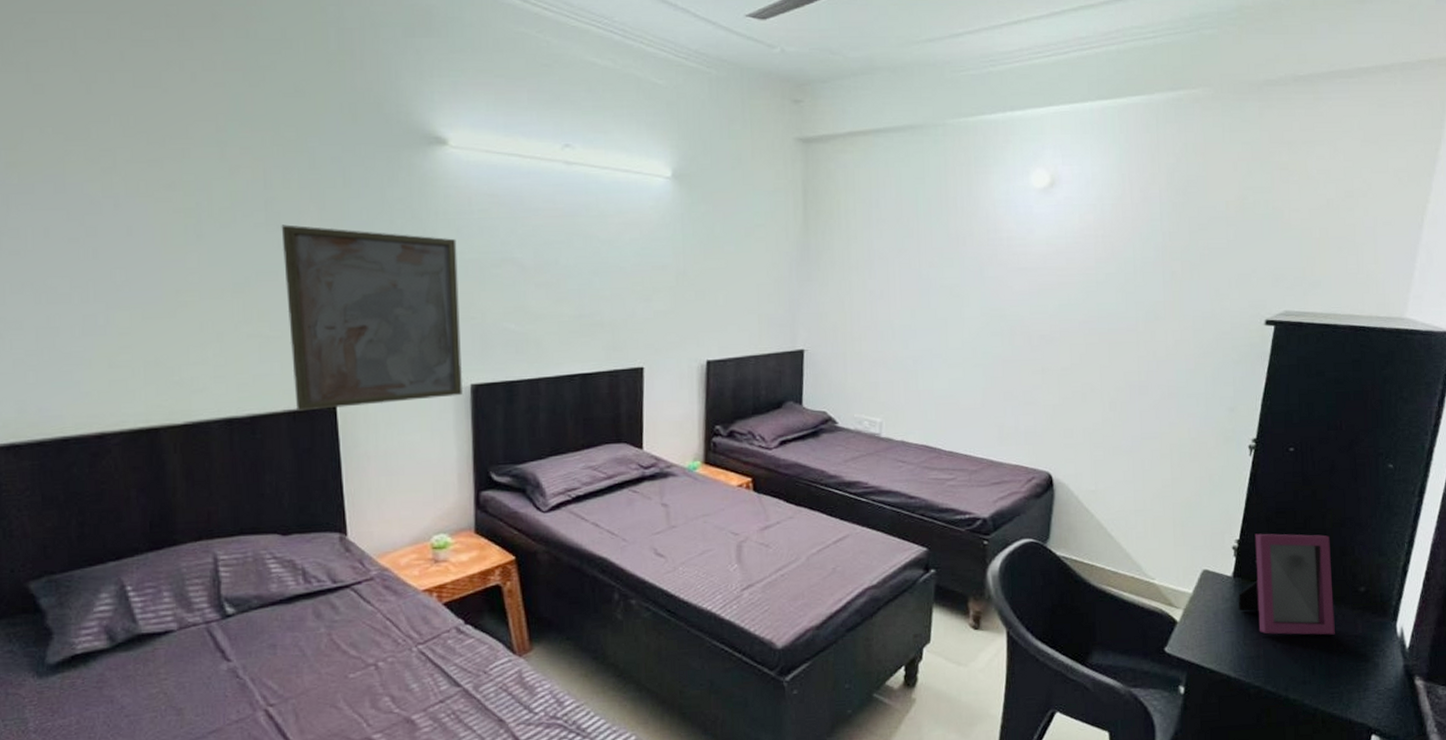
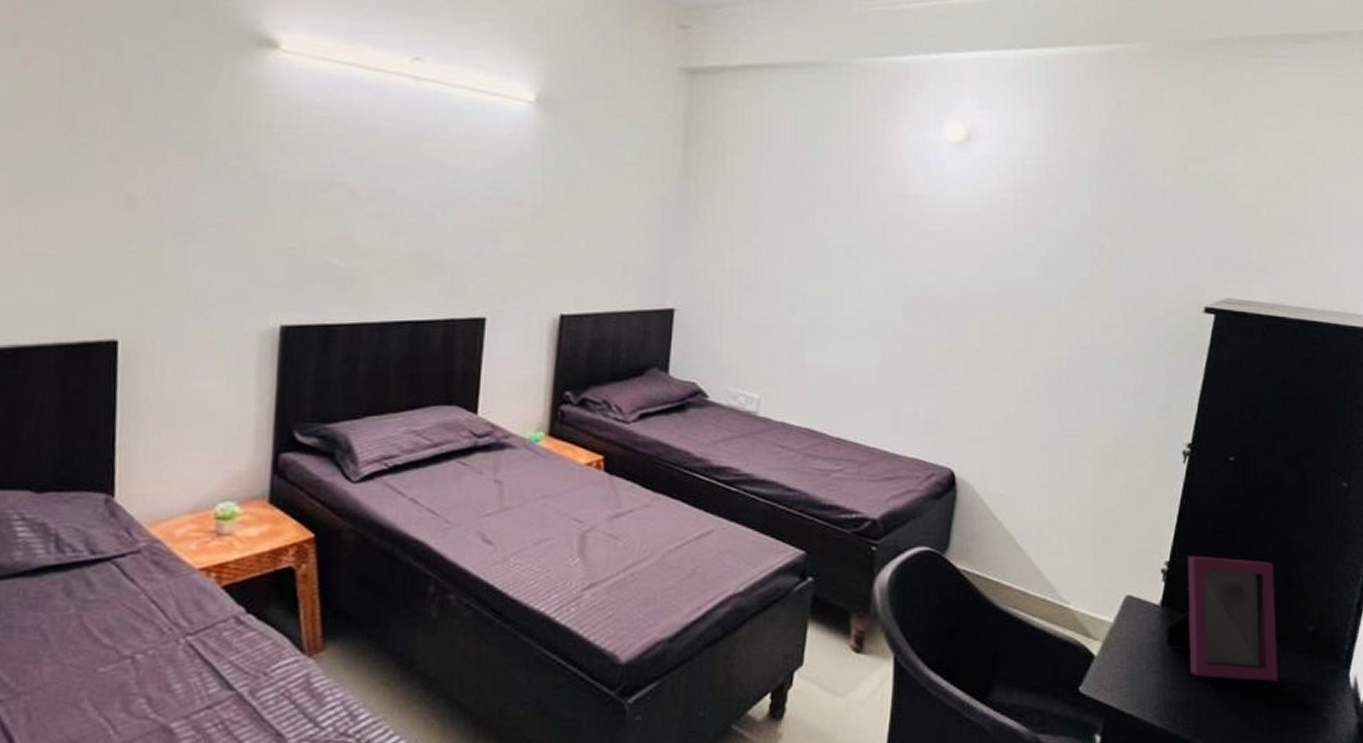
wall art: present [281,224,462,412] -> none [70,126,279,346]

